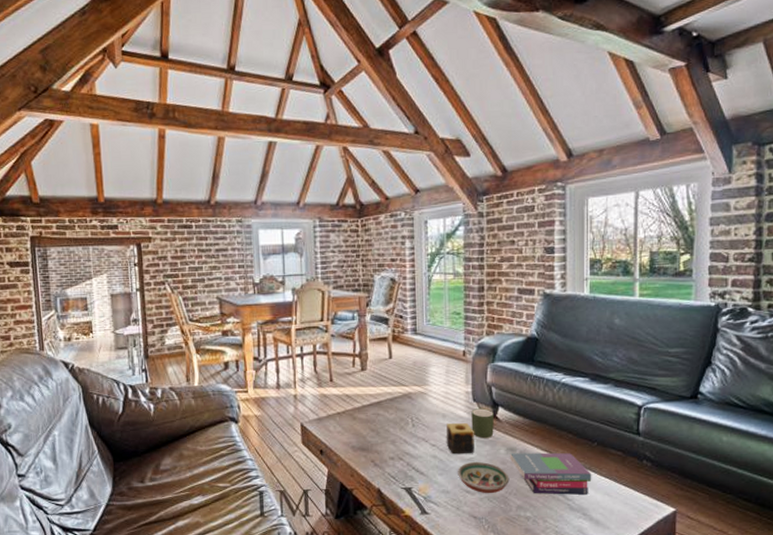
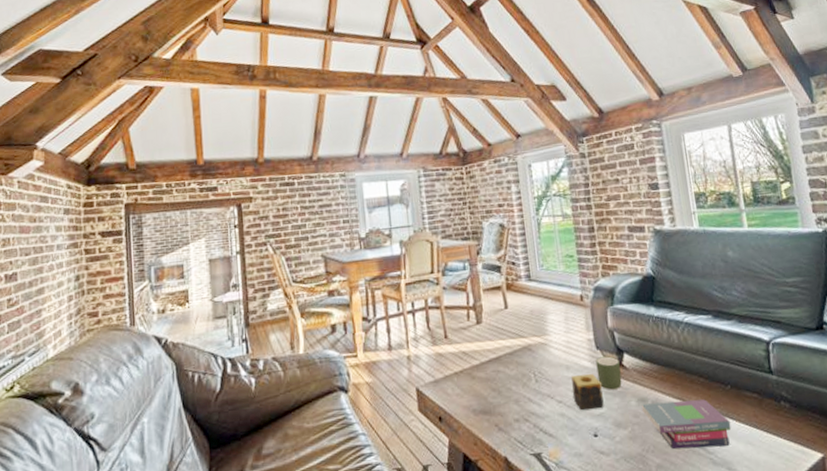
decorative bowl: present [458,461,510,494] -> none [588,416,645,454]

